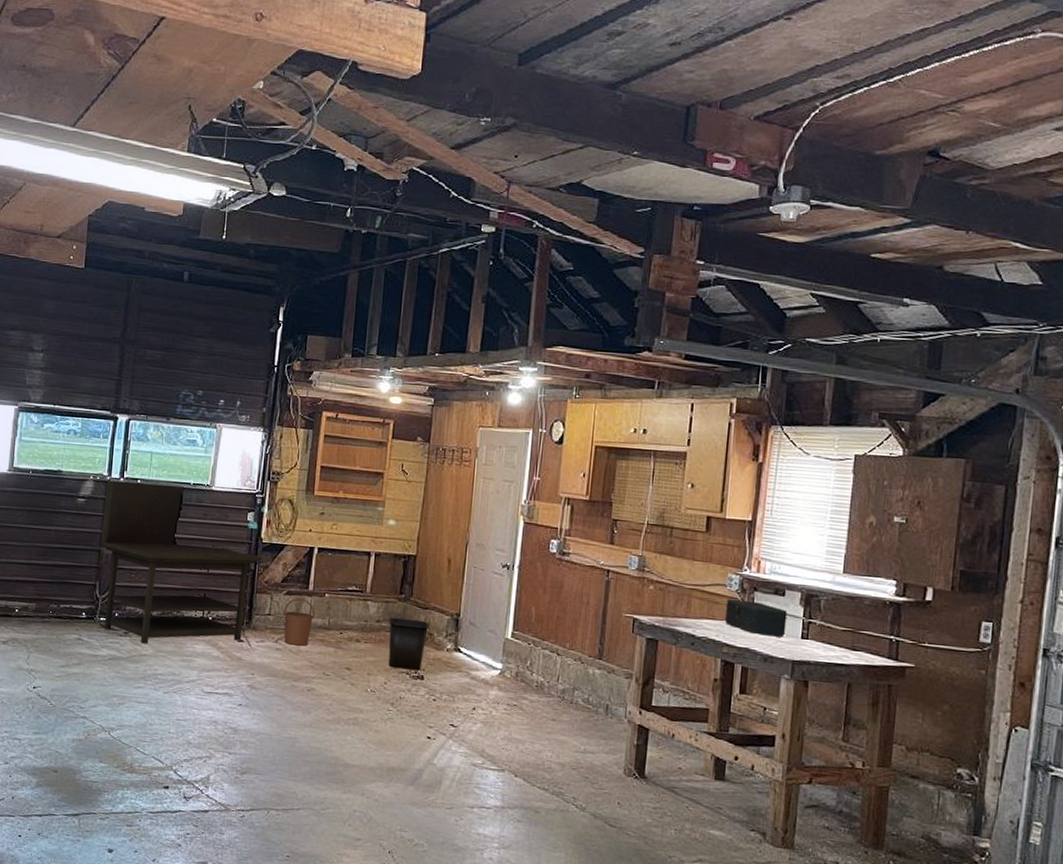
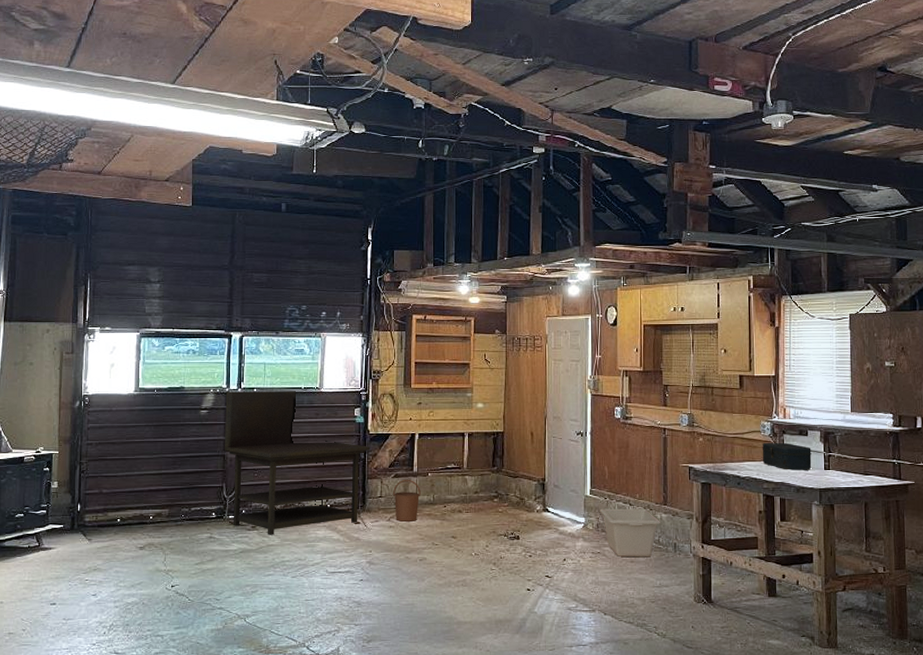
waste bin: present [388,617,430,671] -> none [485,487,521,532]
storage bin: none [520,655,594,718] -> present [599,508,661,558]

